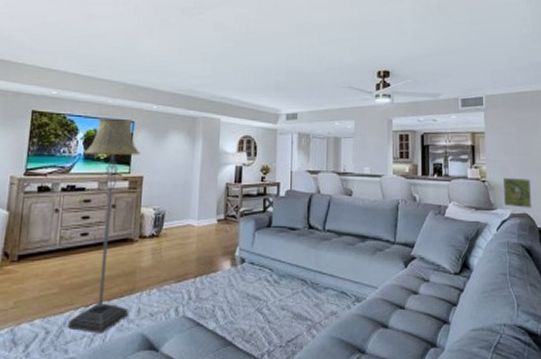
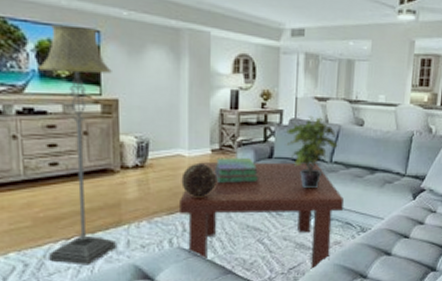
coffee table: none [187,230,339,344] -> present [180,162,345,271]
decorative sphere: none [190,233,222,266] -> present [181,164,218,198]
stack of books: none [219,227,259,251] -> present [215,158,260,183]
potted plant: none [283,187,330,257] -> present [286,115,338,189]

